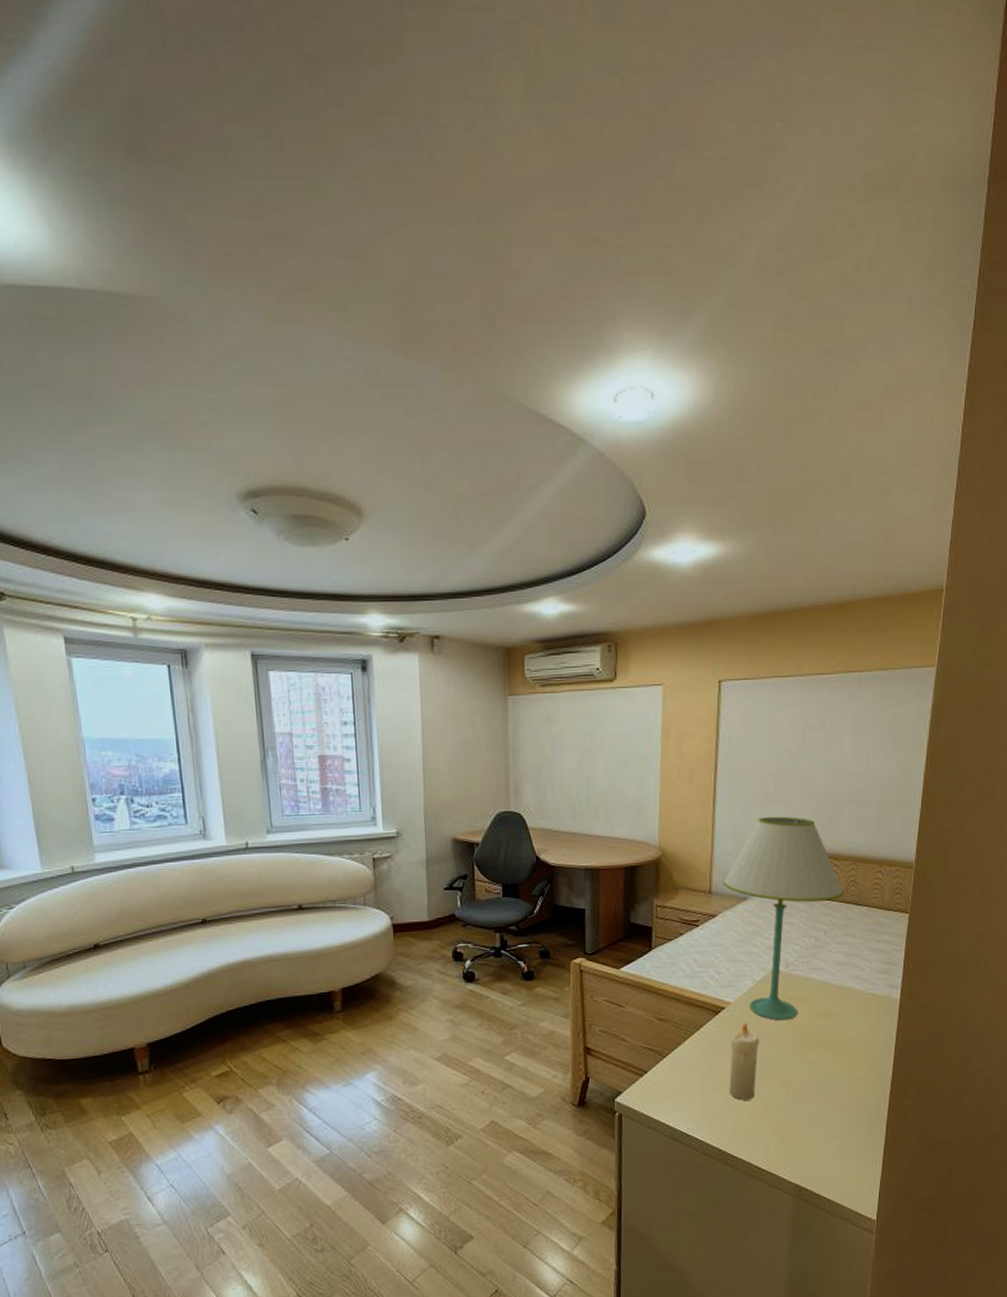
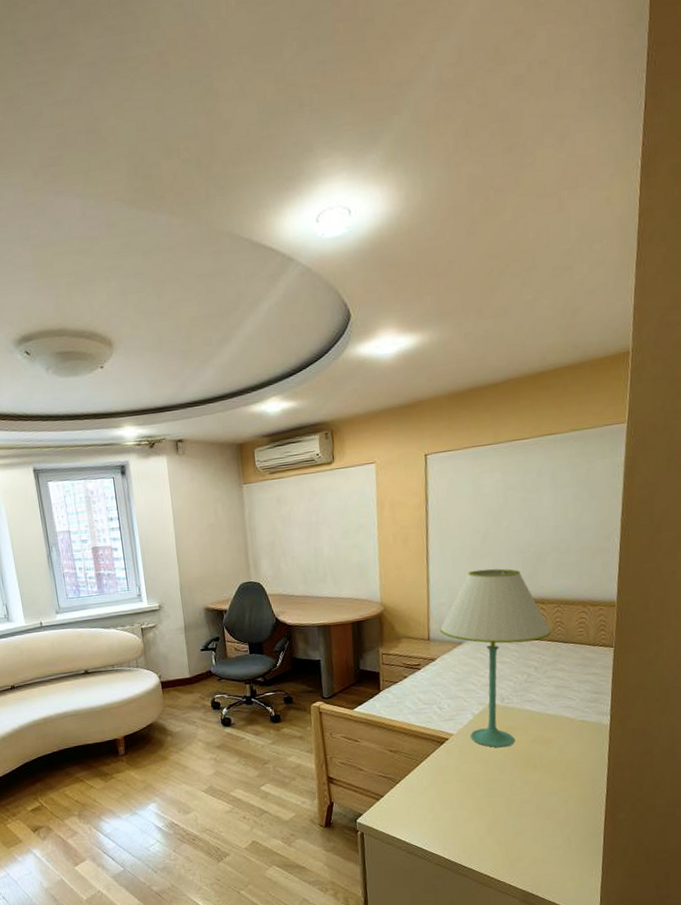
candle: present [729,1023,760,1101] -> none [455,751,482,818]

